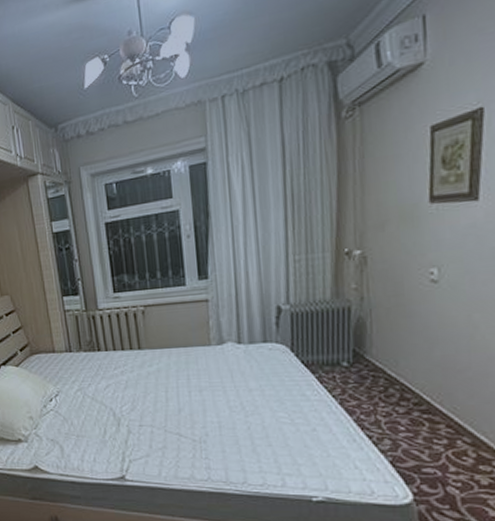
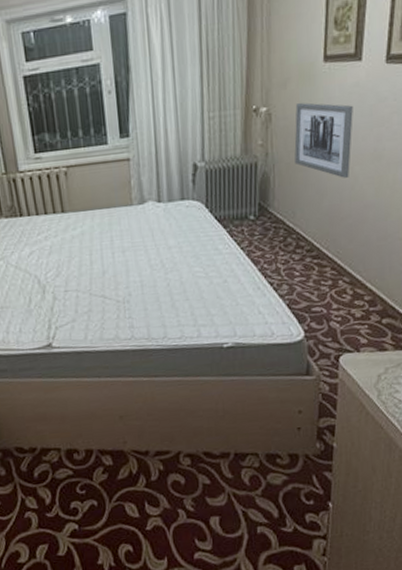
wall art: none [395,245,470,326] -> present [294,102,353,178]

